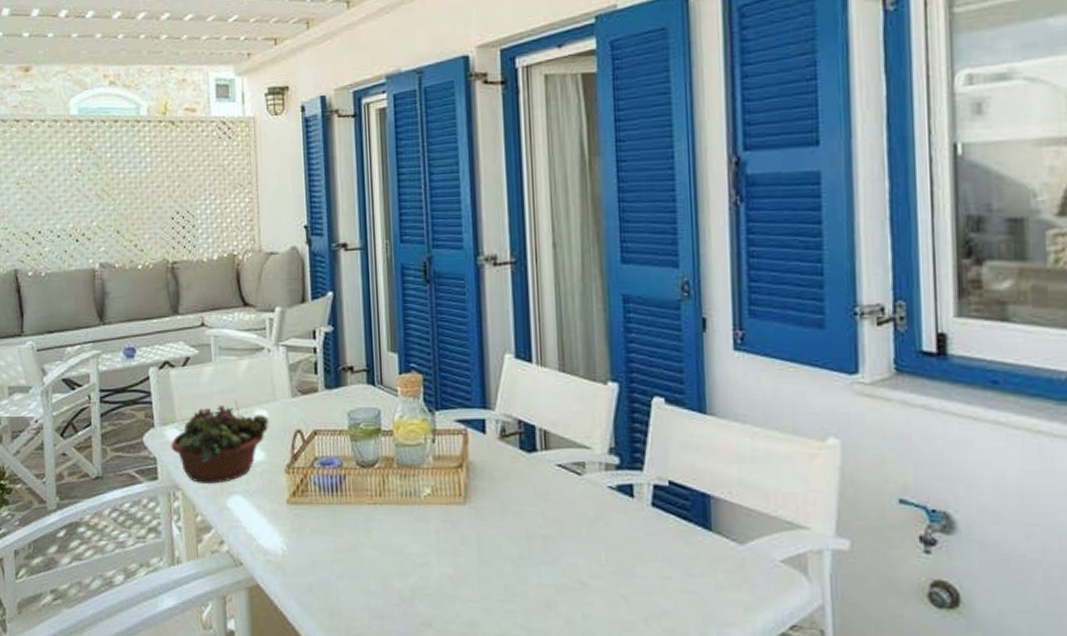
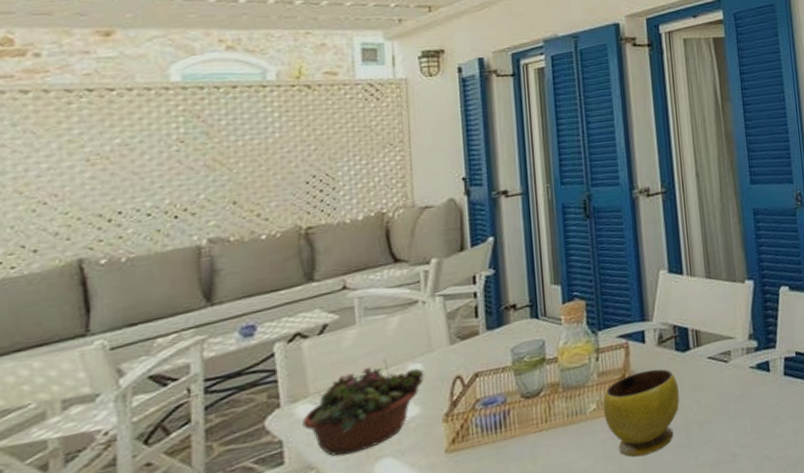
bowl: none [437,464,522,558] -> present [602,369,680,457]

